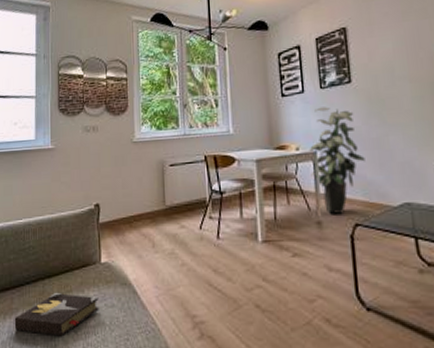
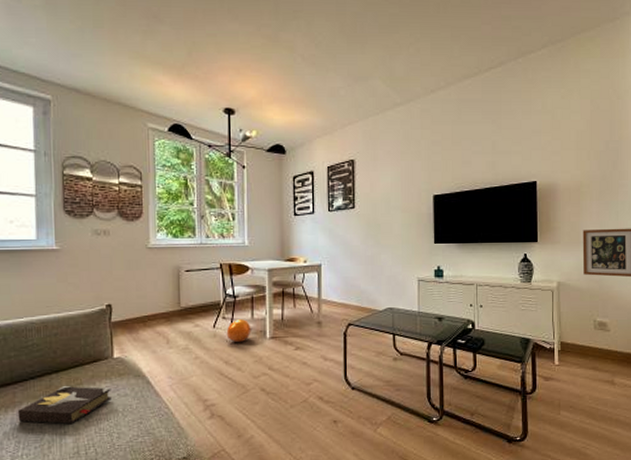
ball: none [213,218,242,248] -> present [226,318,253,343]
indoor plant: present [309,107,365,214] -> none [315,227,361,316]

